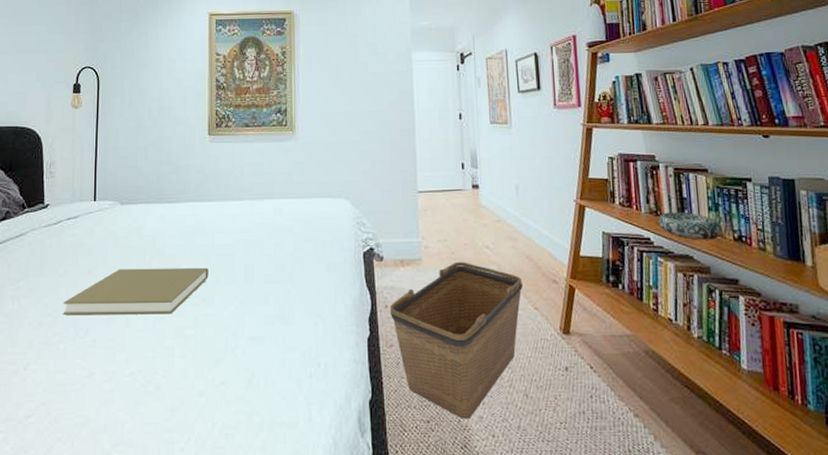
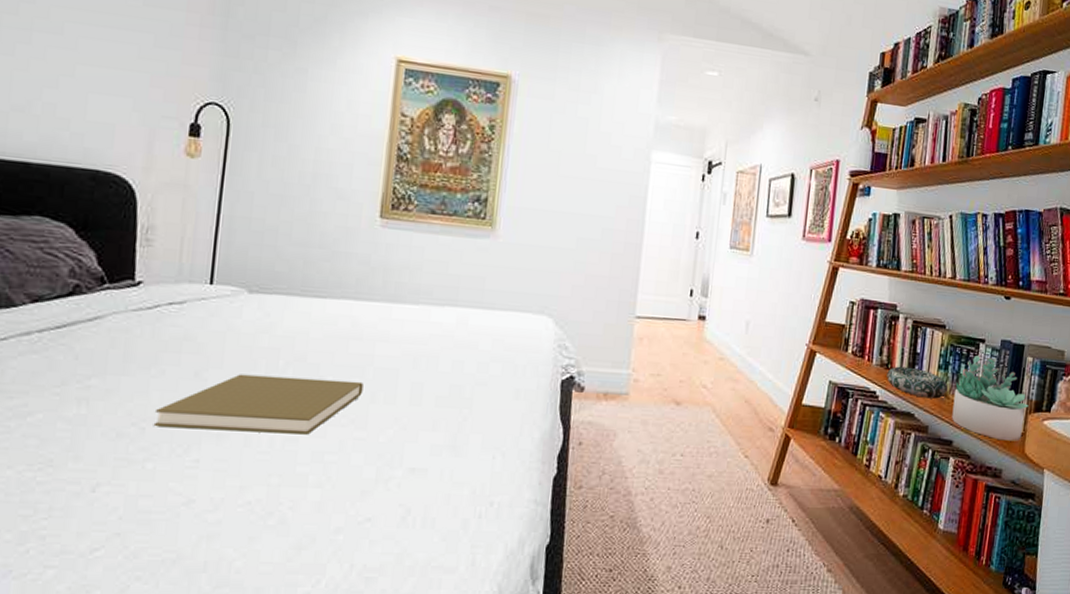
bicycle basket: present [389,261,523,419] -> none [583,399,737,569]
succulent plant: none [729,193,813,276] -> present [951,354,1029,441]

